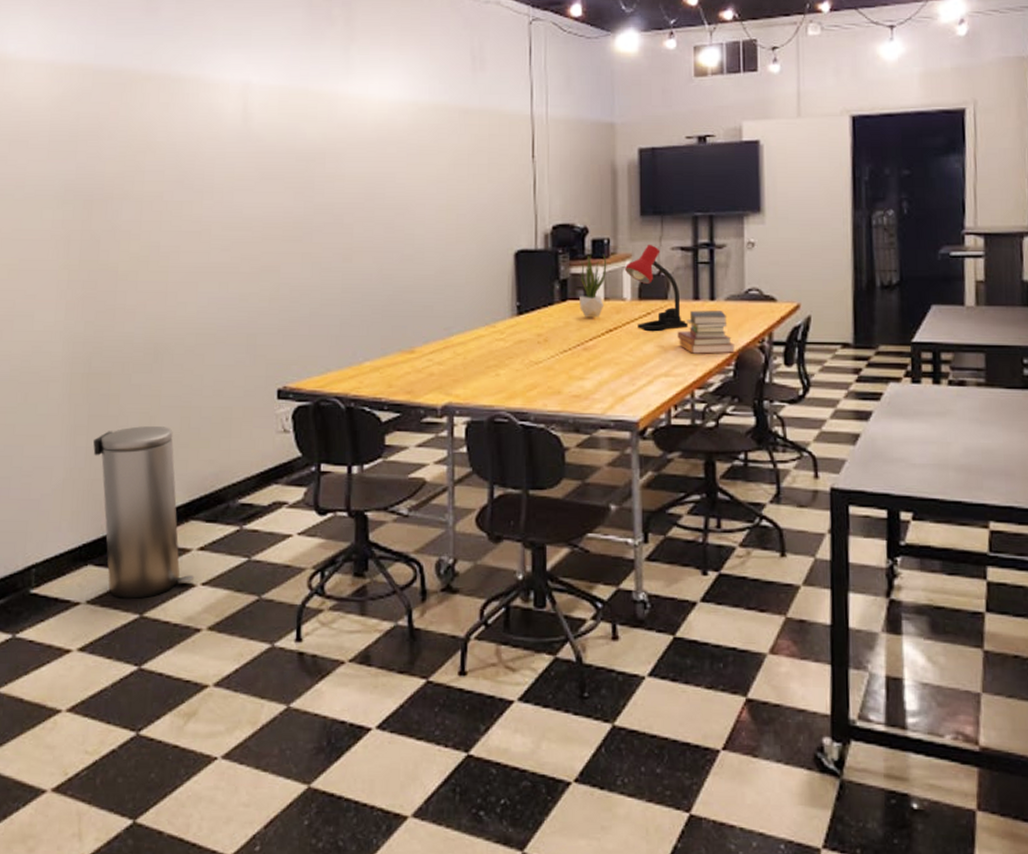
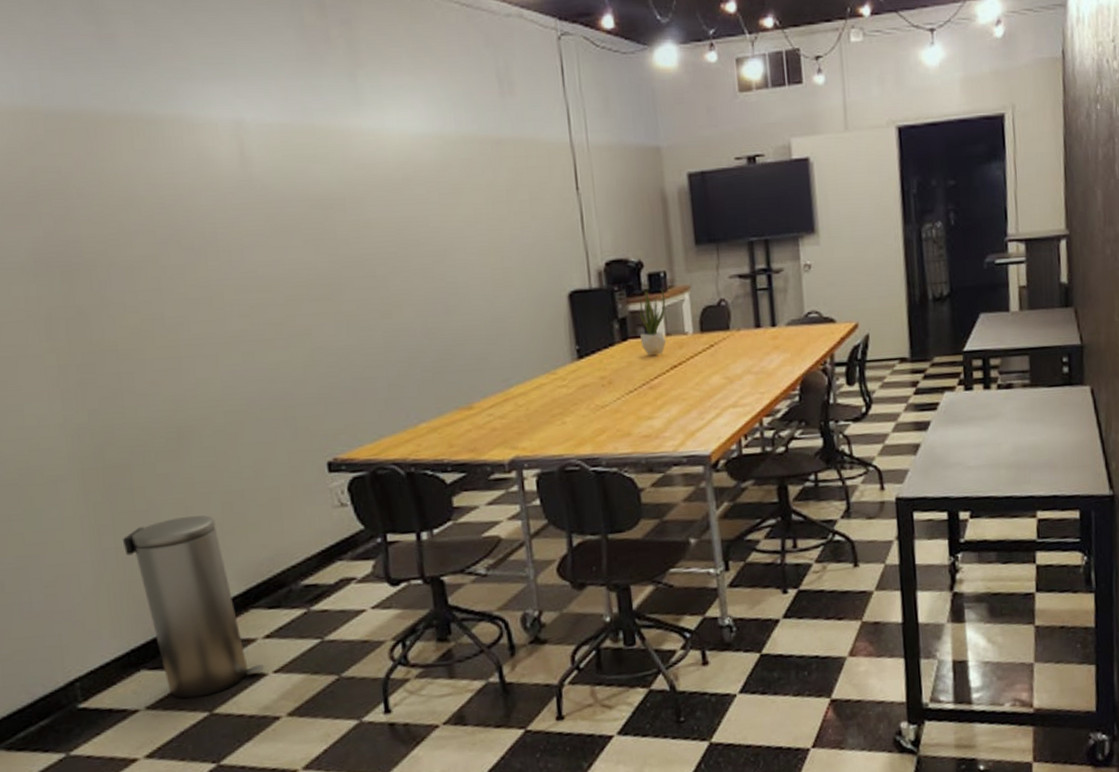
desk lamp: present [625,244,688,331] -> none [684,274,752,363]
books: present [677,310,735,354] -> none [741,336,799,382]

